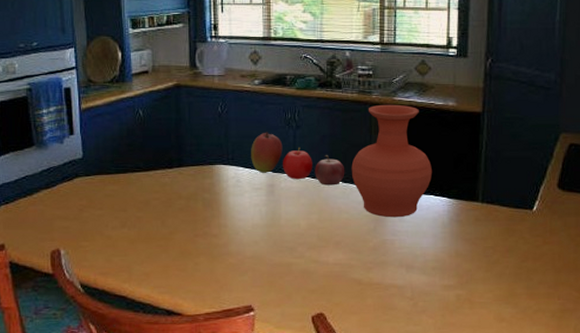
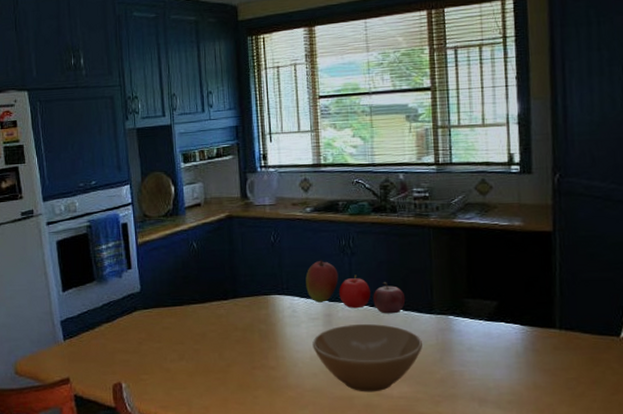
bowl: none [255,194,358,259] -> present [312,323,422,392]
vase: present [351,104,433,218] -> none [411,226,502,347]

